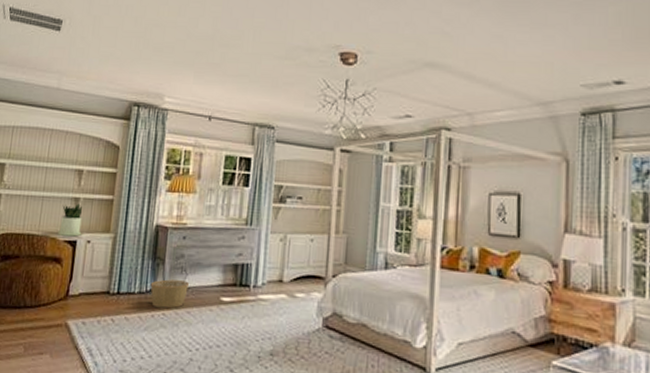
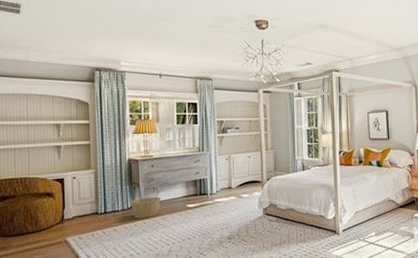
planter: present [56,203,83,237] -> none [45,150,67,176]

